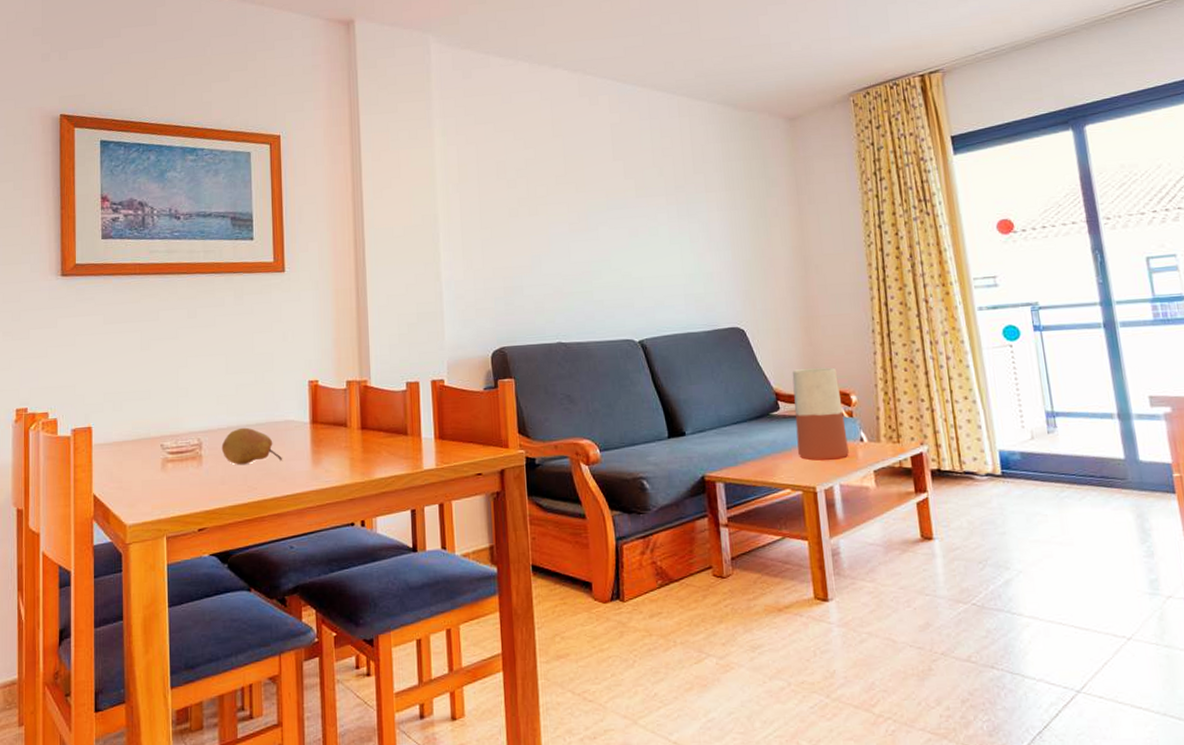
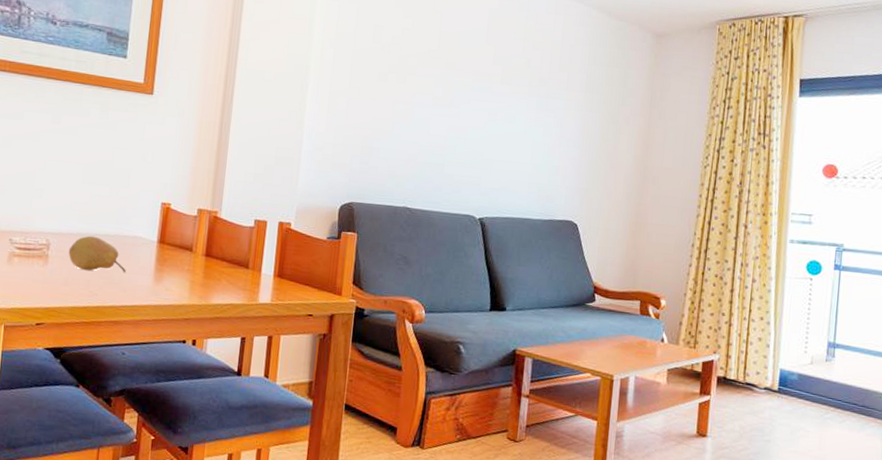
vase: present [792,367,849,461] -> none [604,268,653,354]

